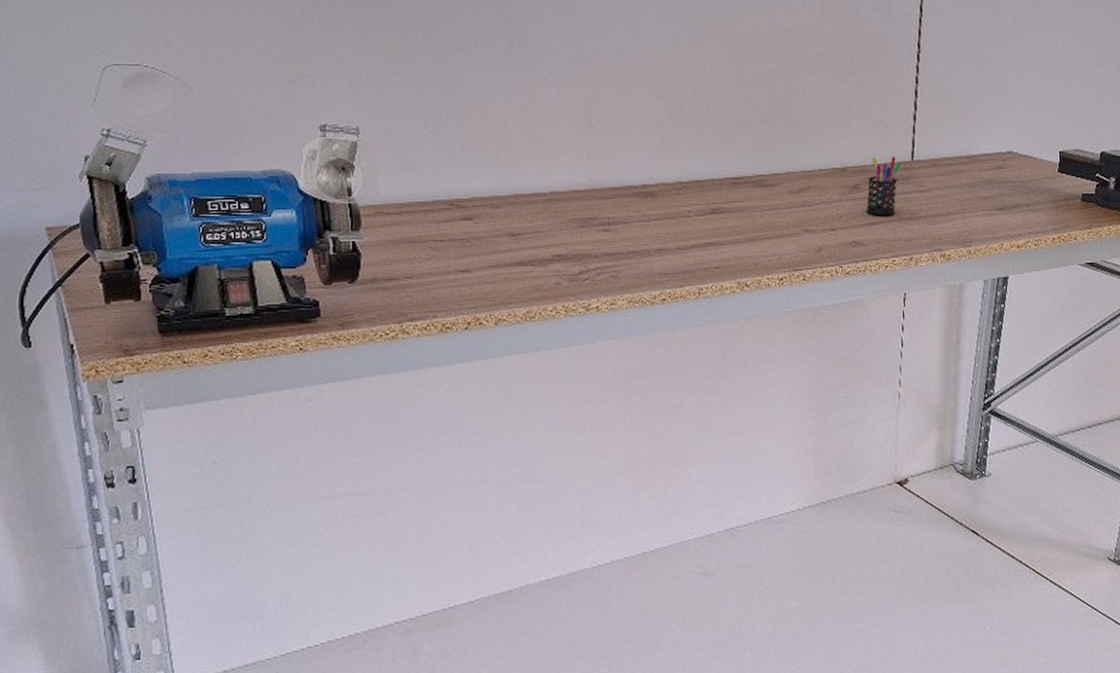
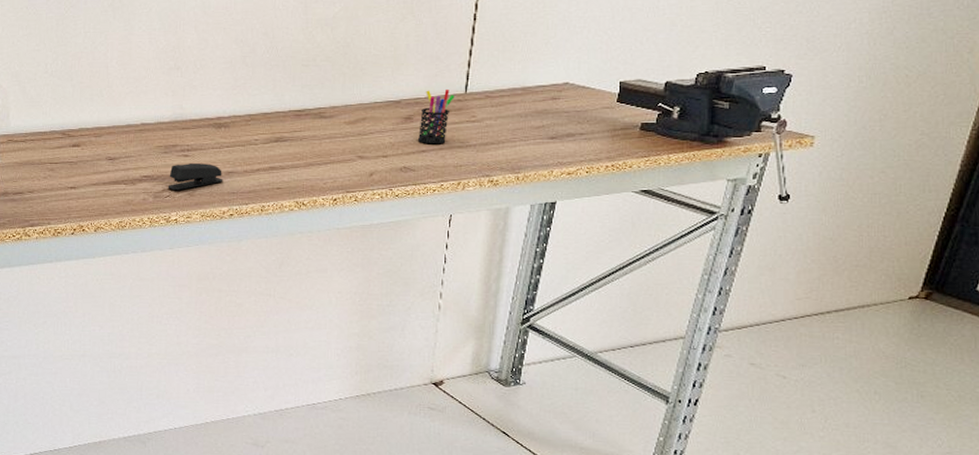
stapler: none [585,239,653,271] -> present [167,164,223,190]

